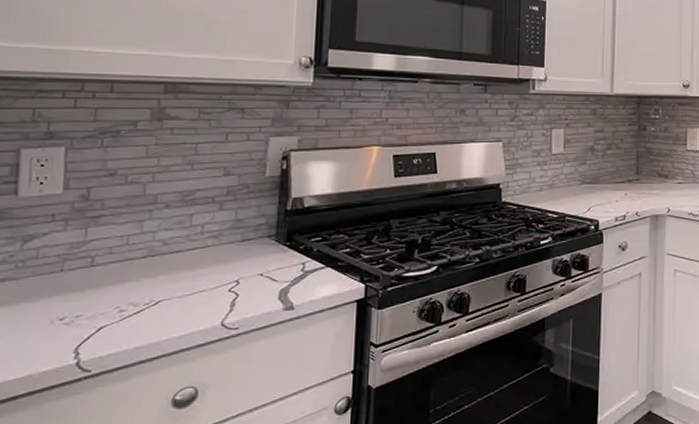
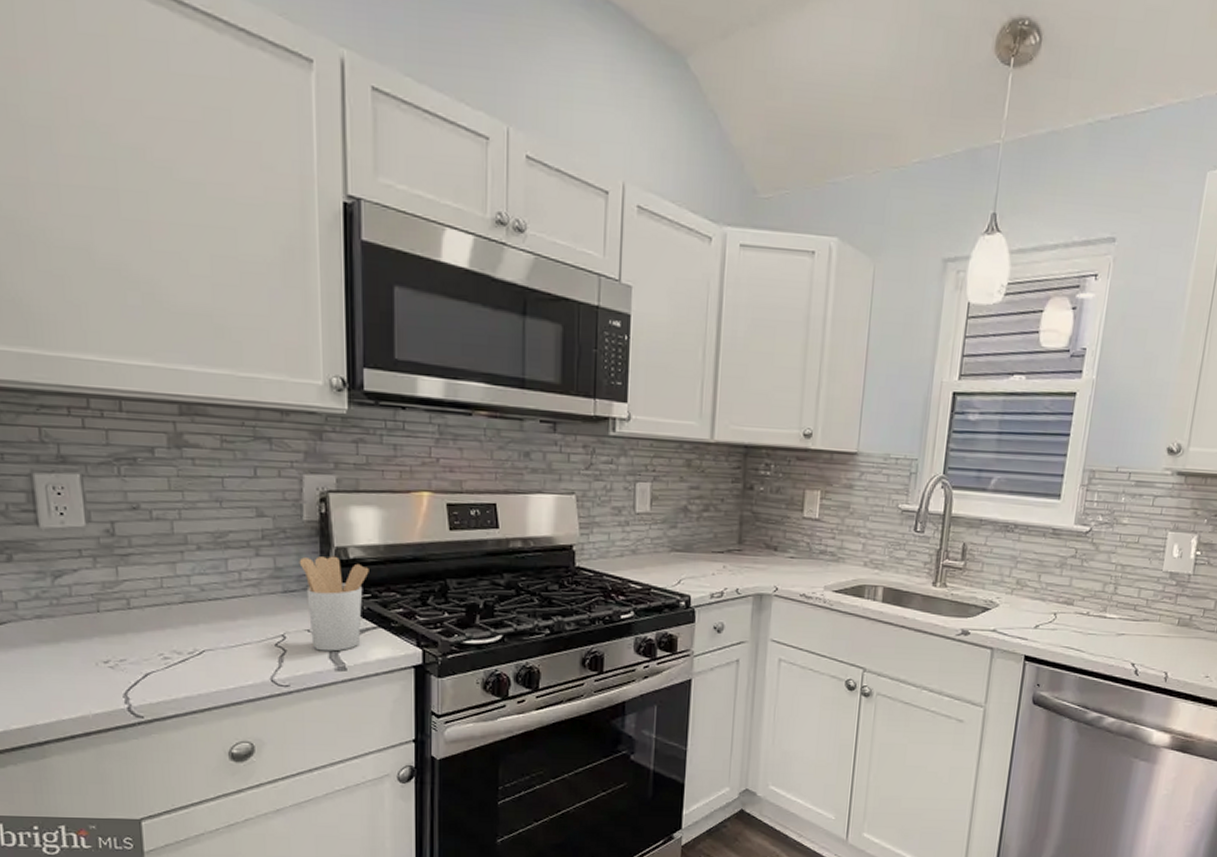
utensil holder: none [258,206,322,293] -> present [299,556,369,652]

